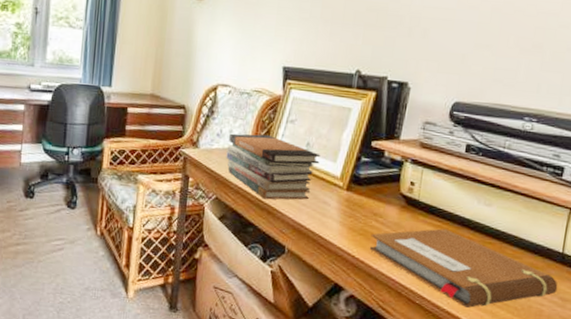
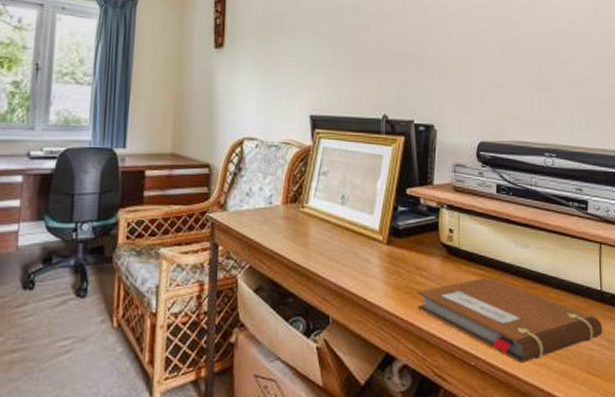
book stack: present [226,133,321,200] -> none [257,190,357,263]

